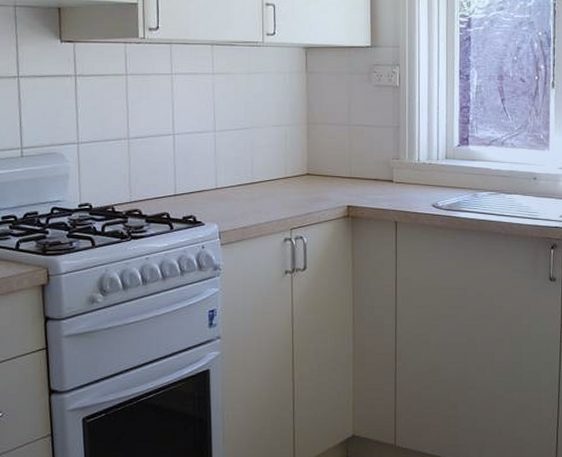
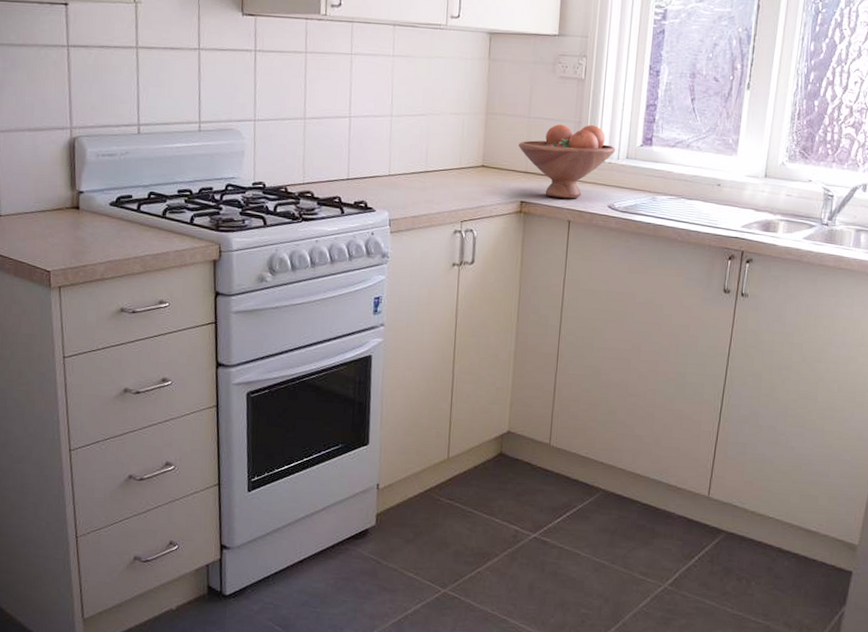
fruit bowl: none [341,129,435,201] -> present [519,124,616,199]

